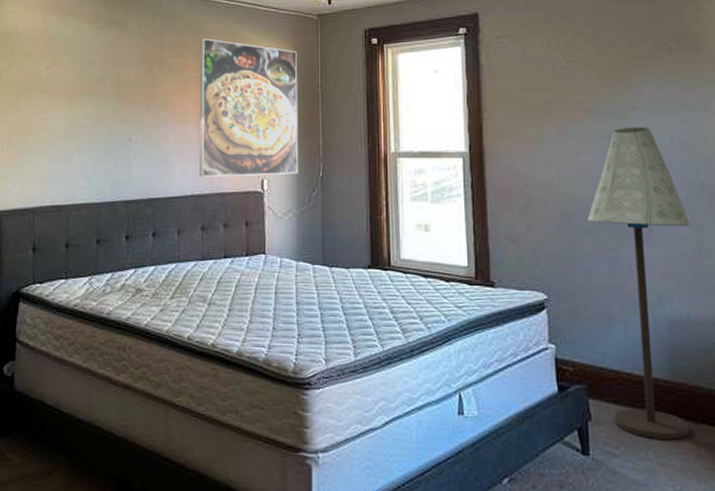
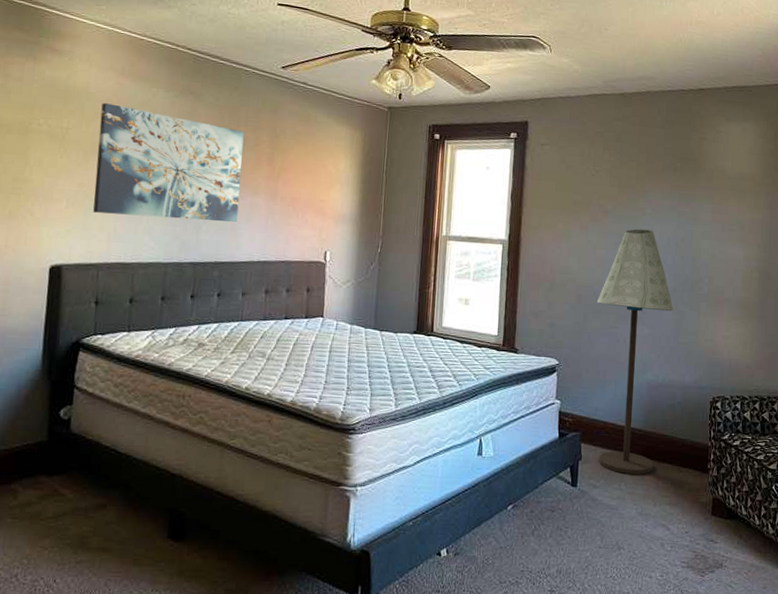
wall art: none [26,42,169,155] -> present [93,103,244,222]
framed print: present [199,38,298,177] -> none [266,117,366,249]

